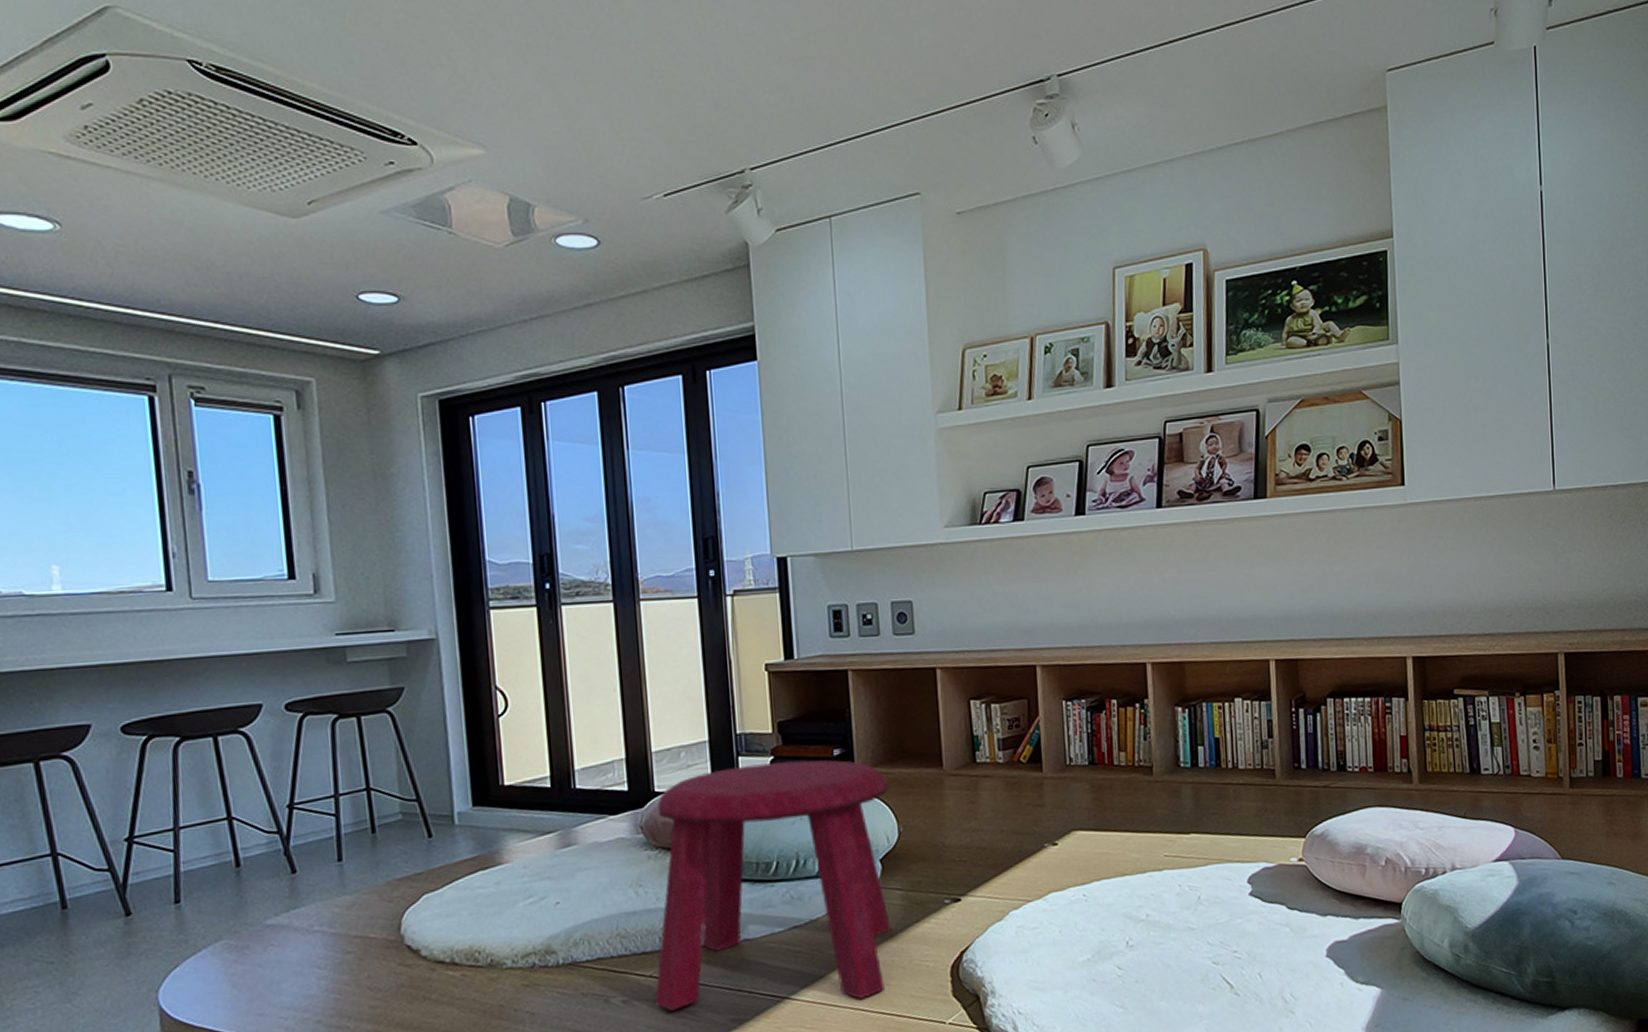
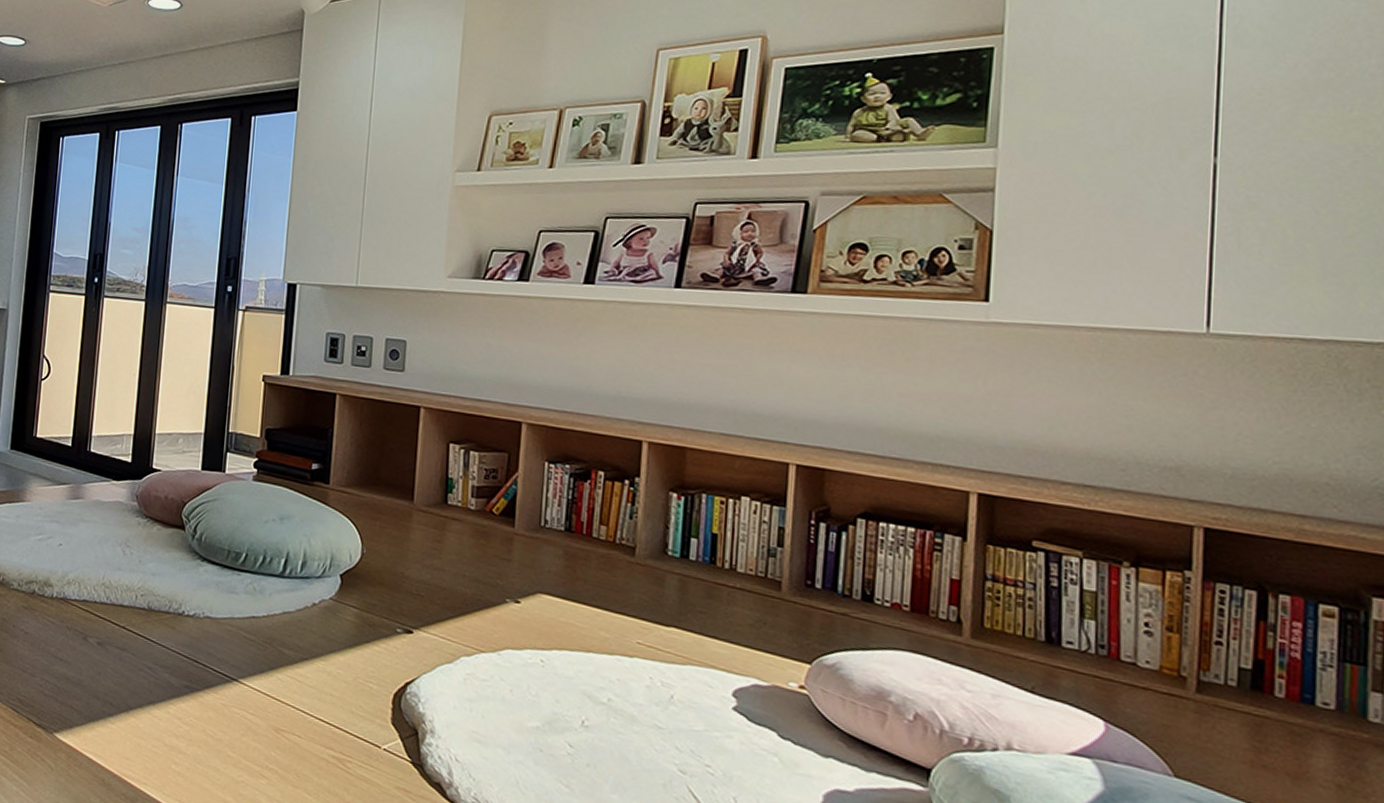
stool: present [654,759,891,1011] -> none [123,460,359,701]

